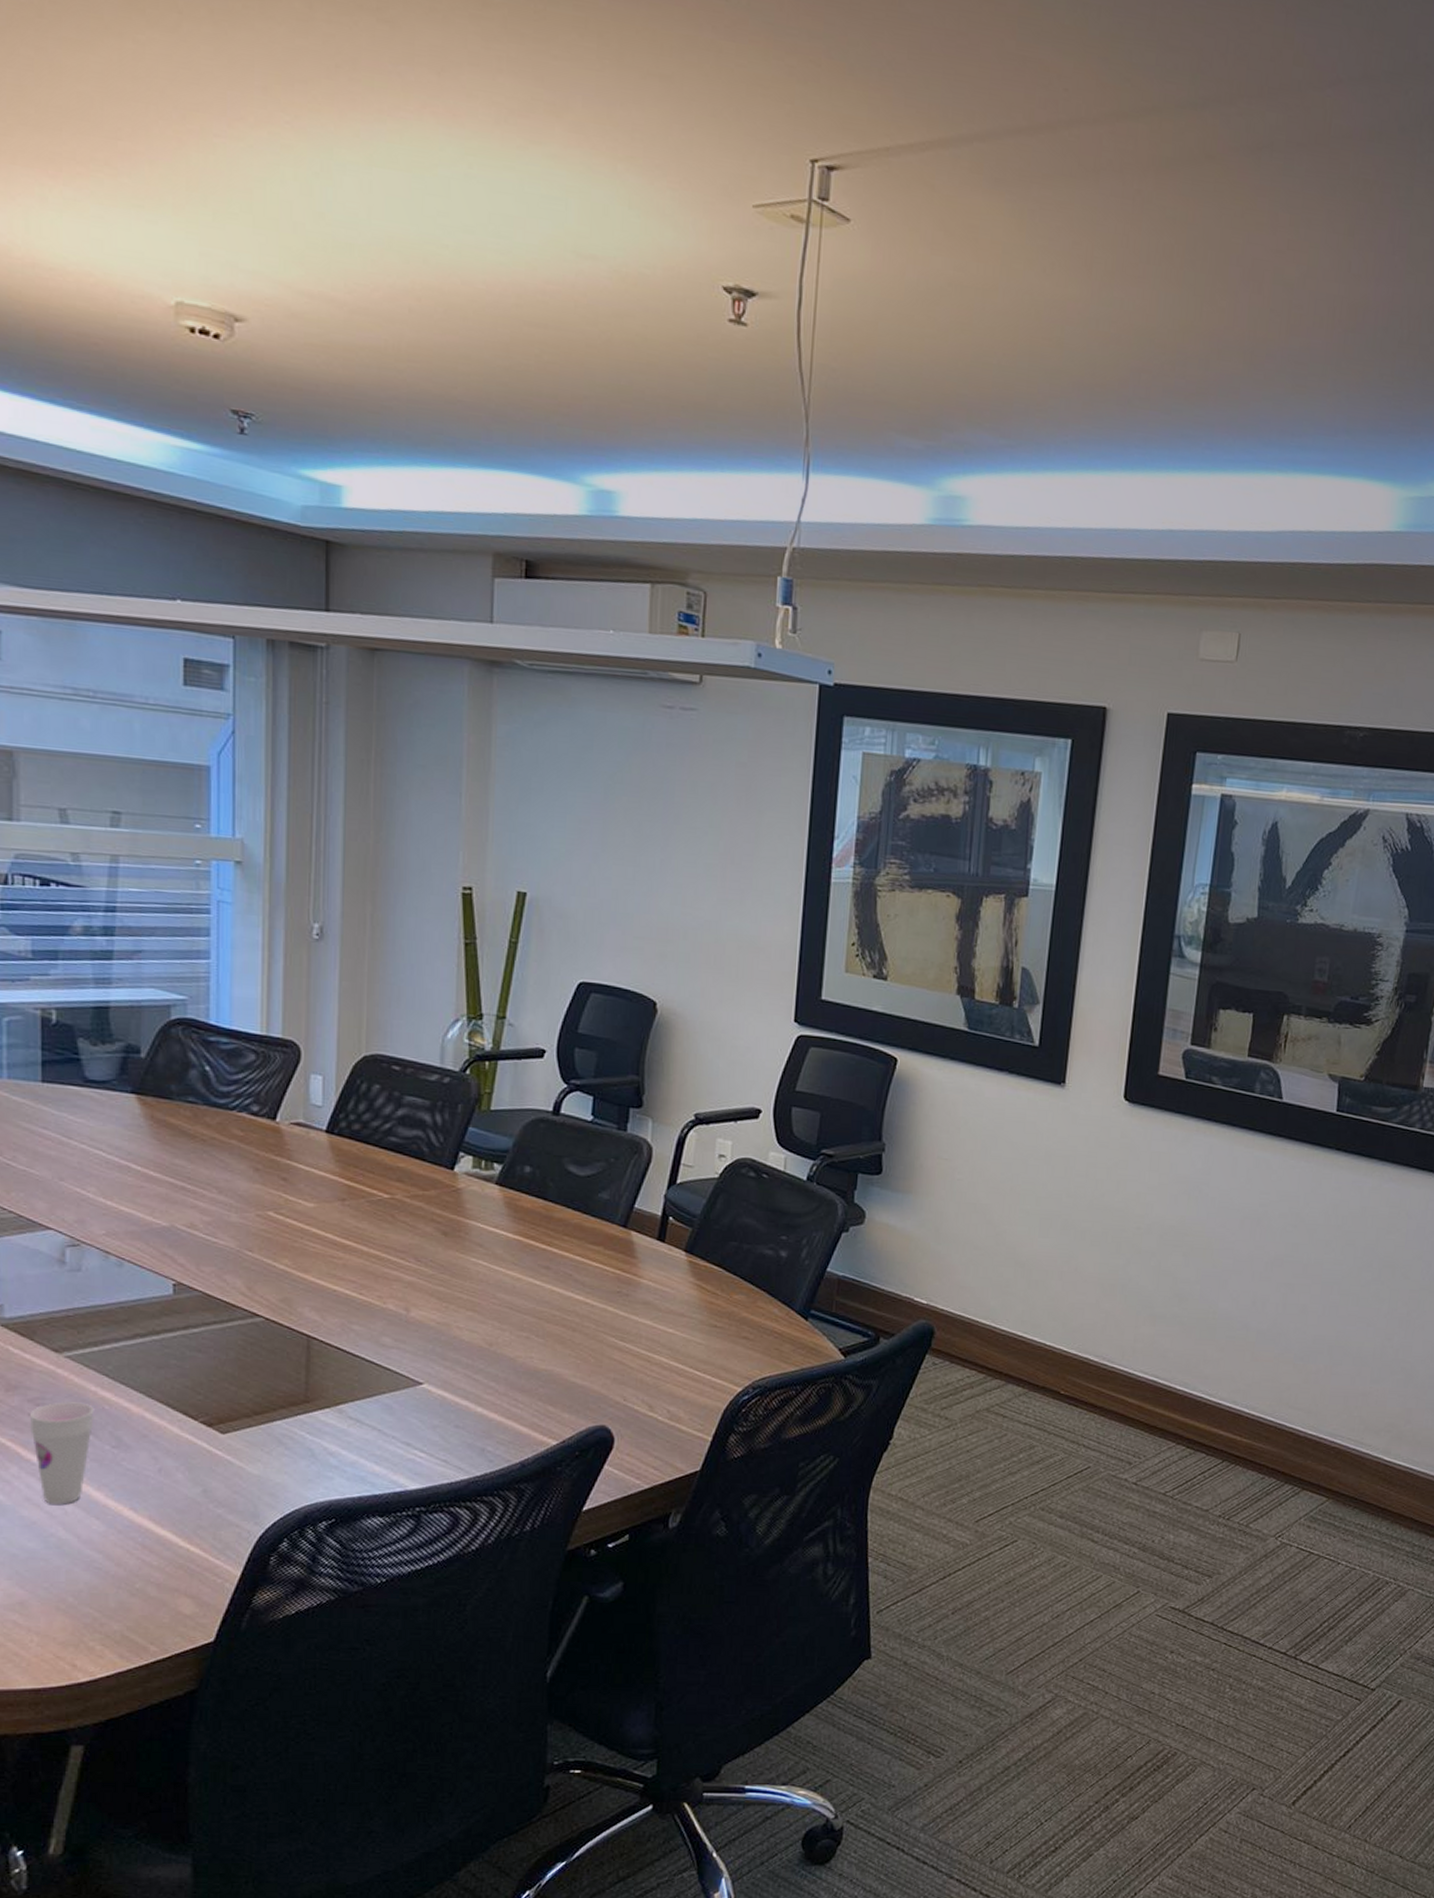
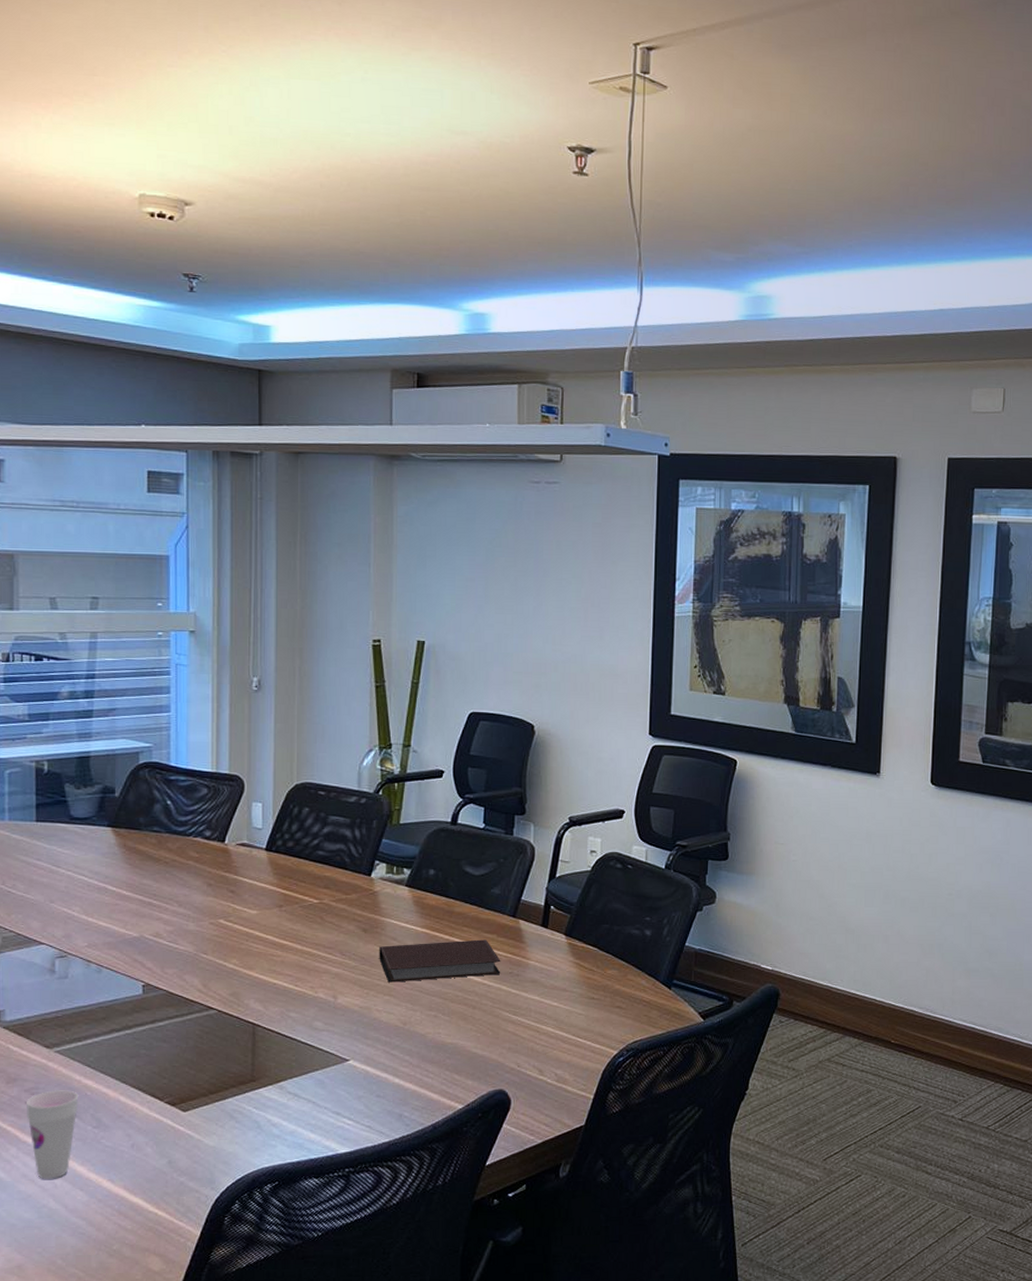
notebook: none [461,1251,608,1296] -> present [379,939,501,982]

